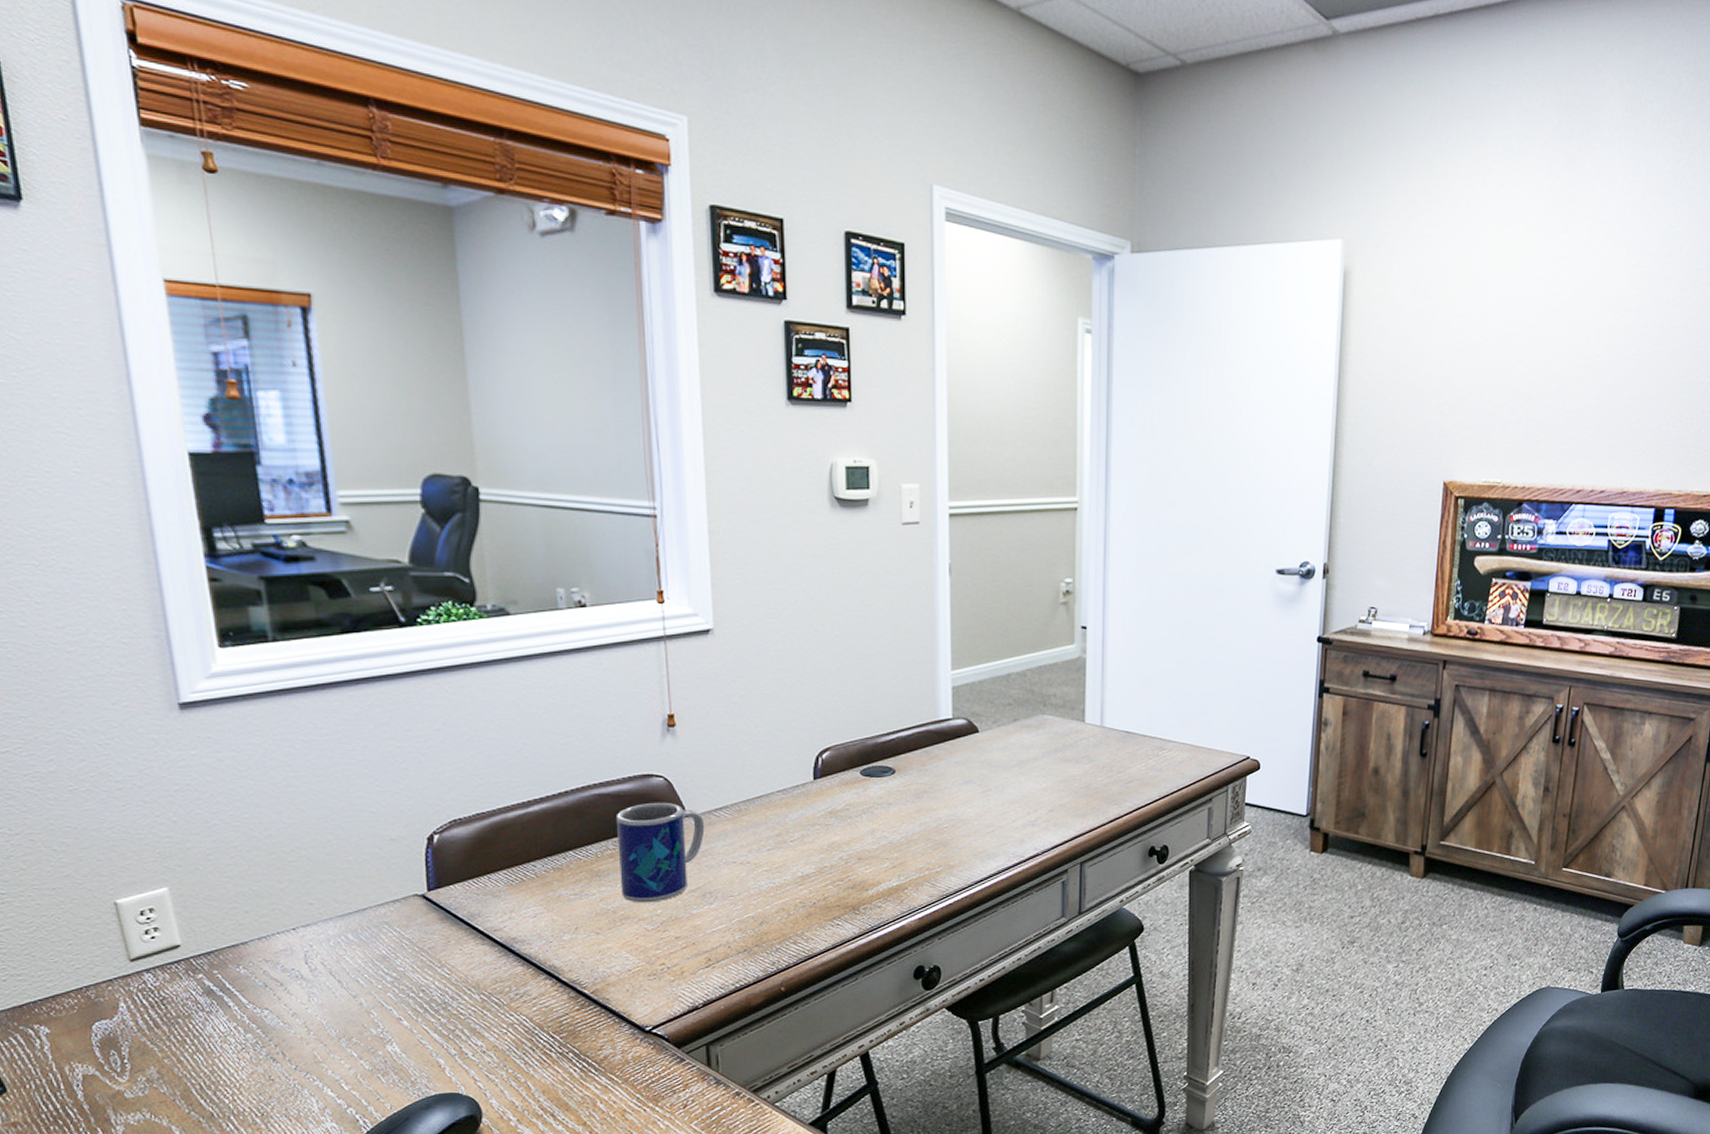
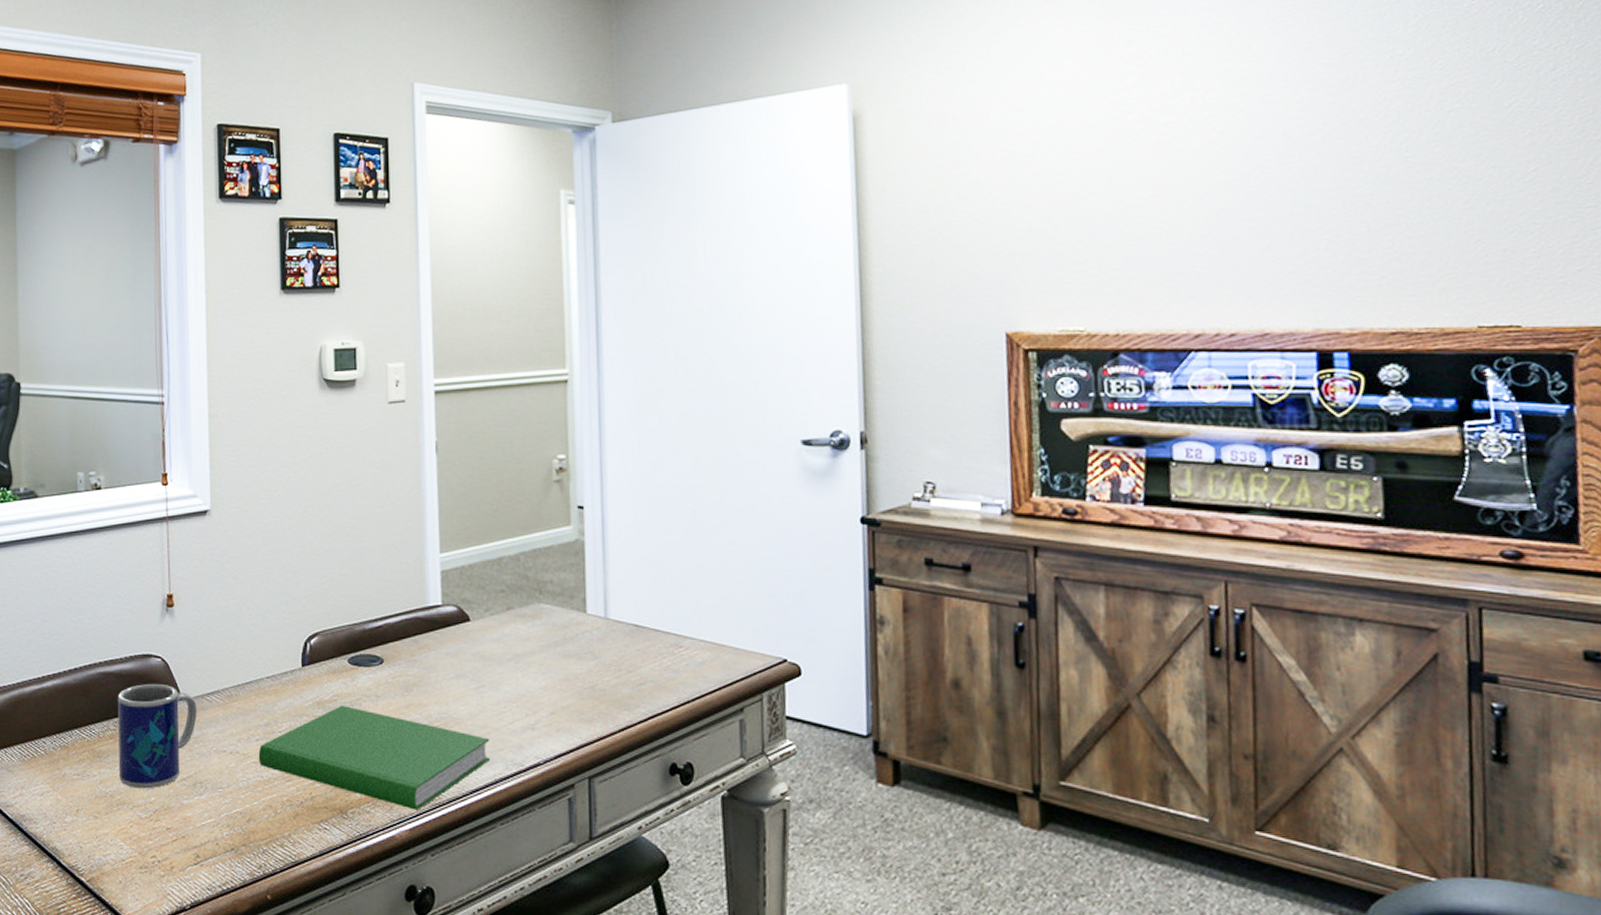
hardcover book: none [770,814,993,902] -> present [258,706,490,810]

